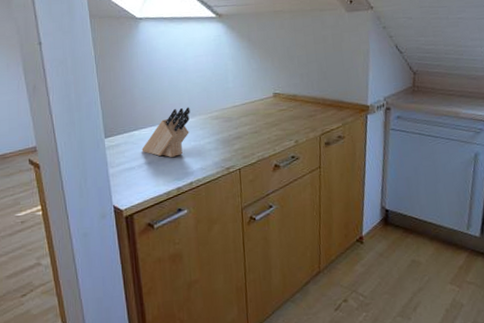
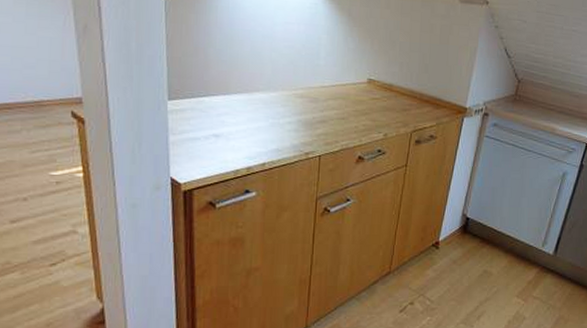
knife block: present [141,107,190,158] -> none [210,78,272,134]

